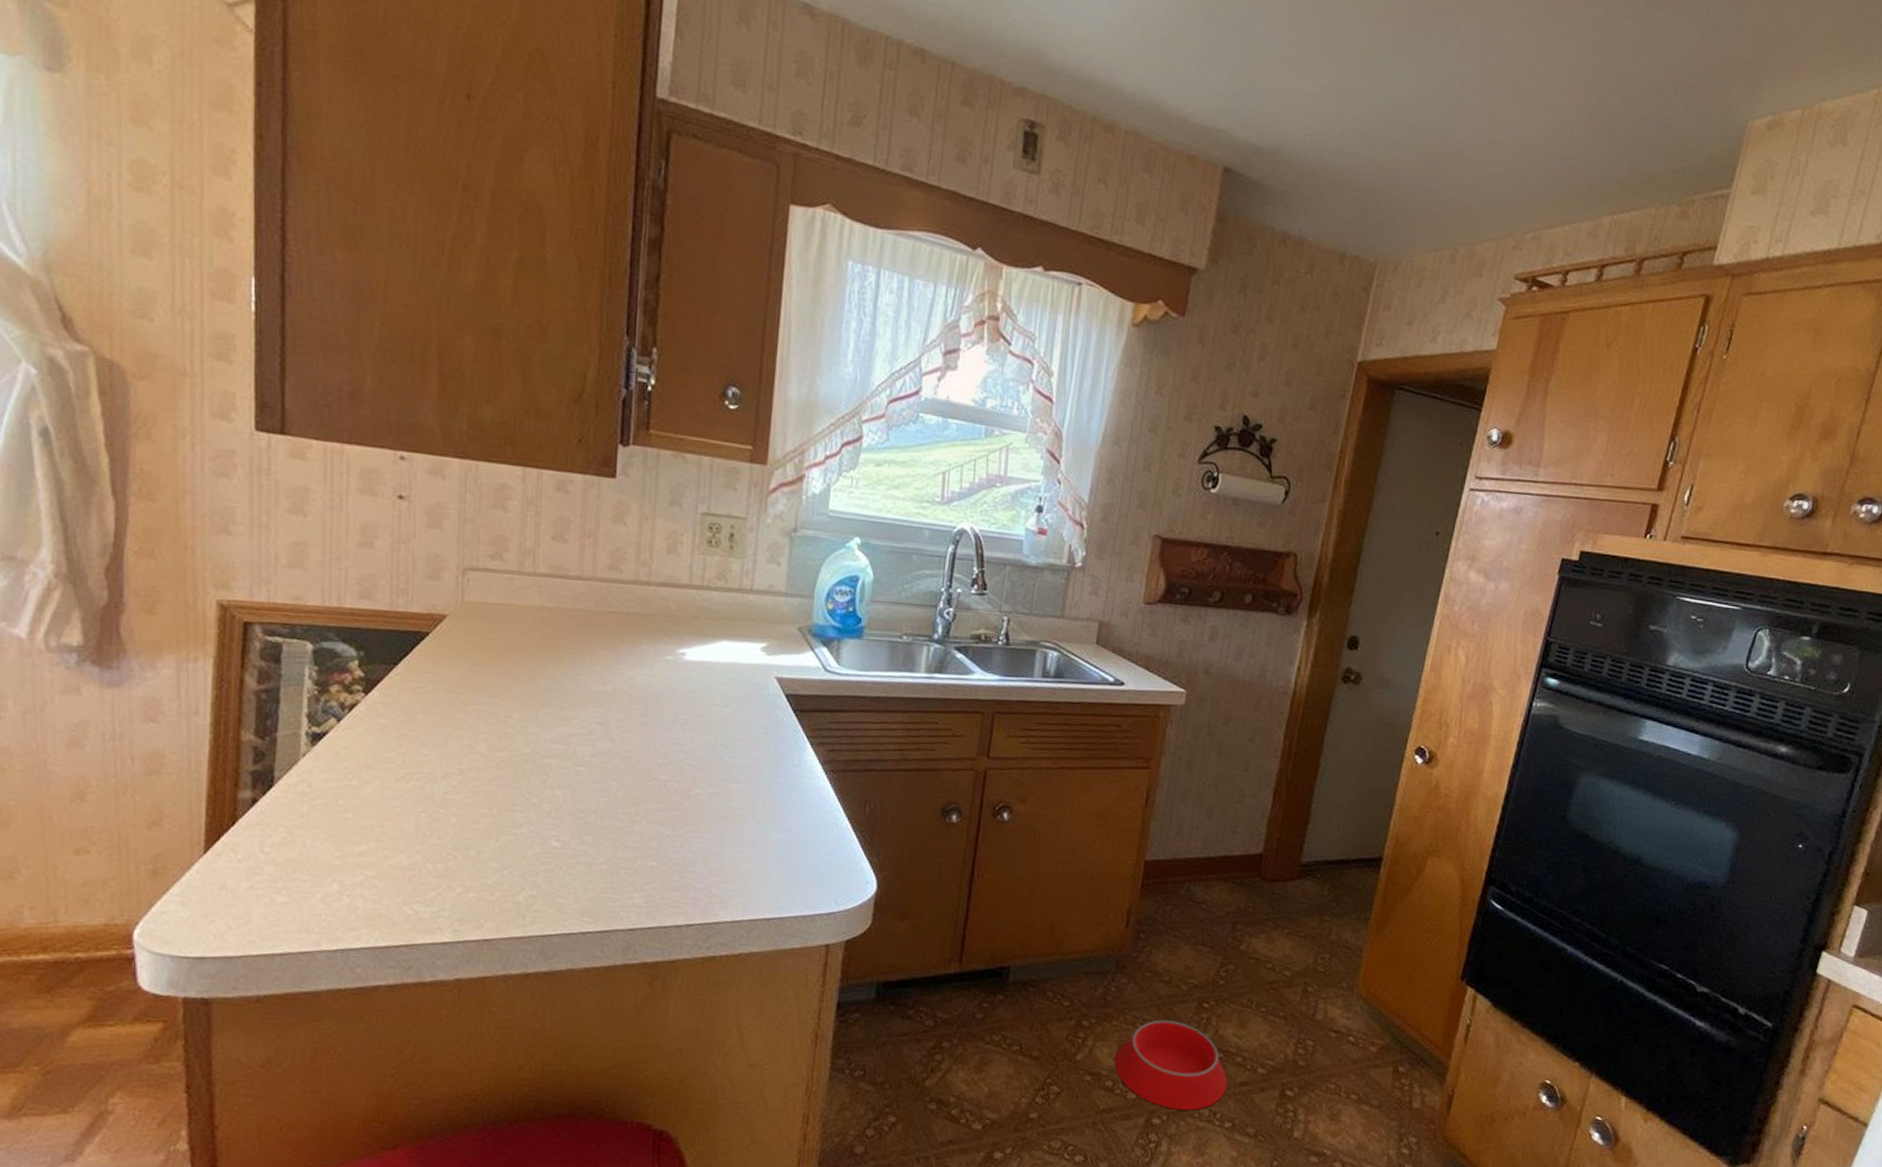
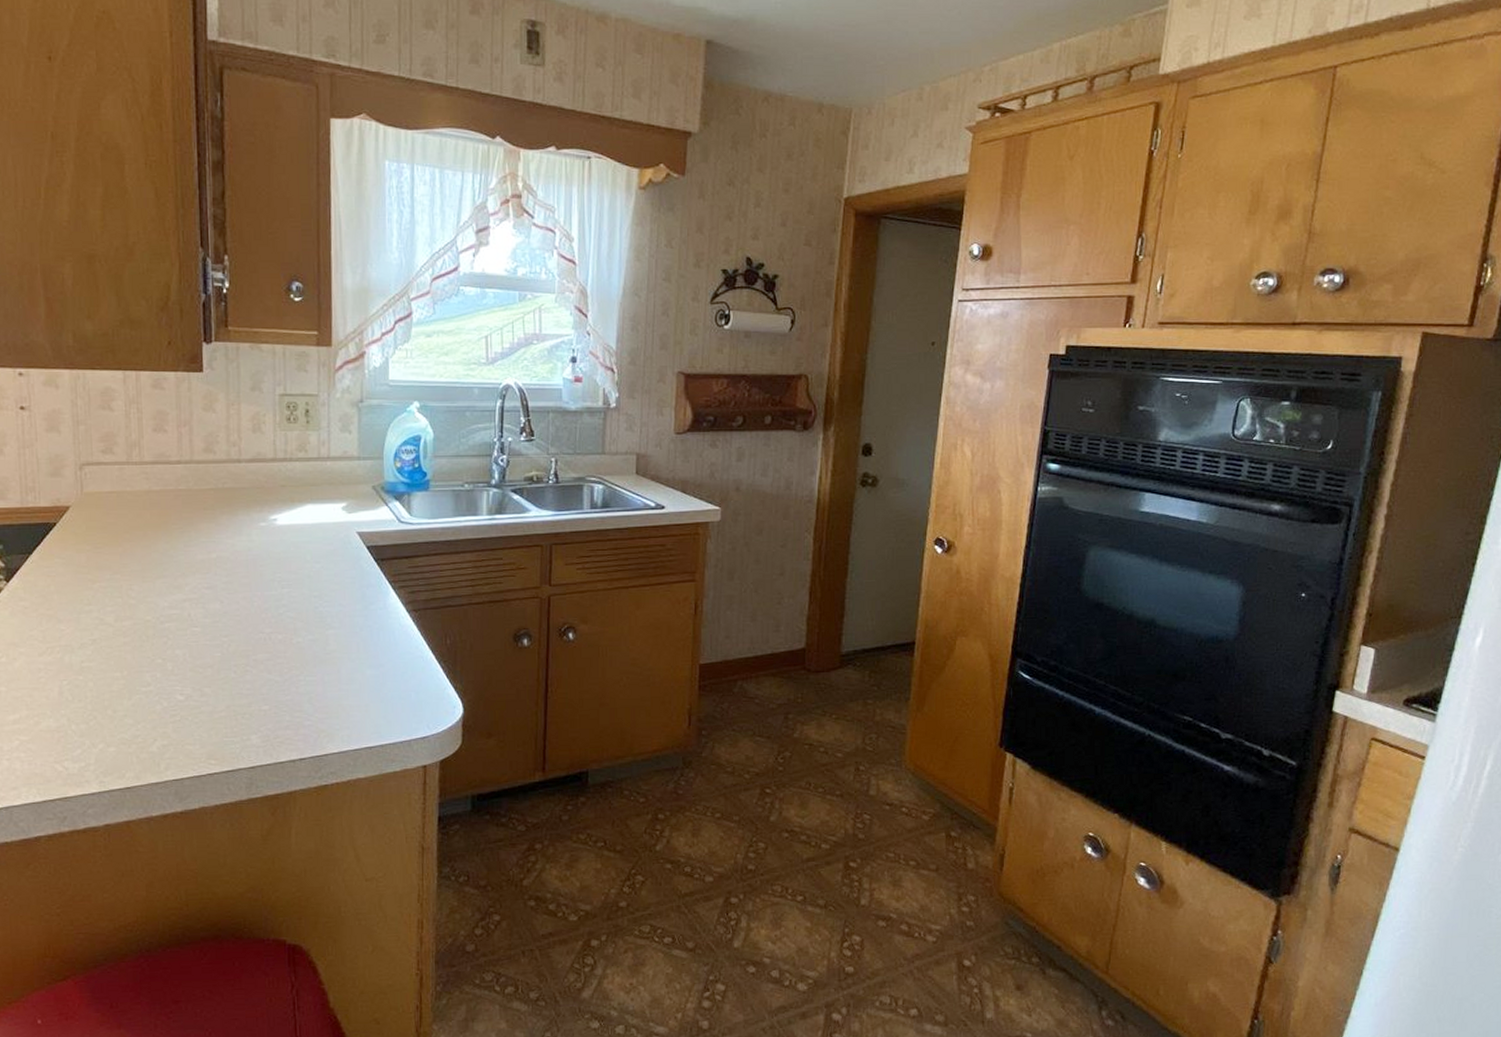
pet bowl: present [1114,1020,1228,1111] -> none [690,807,796,888]

